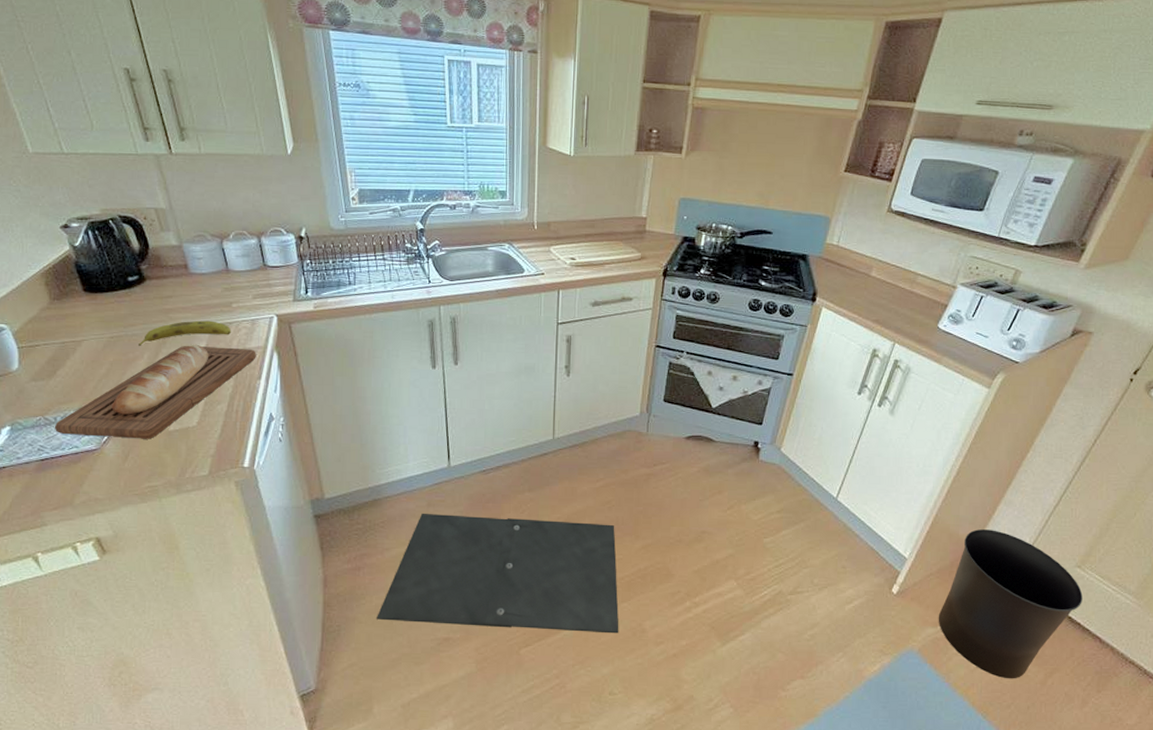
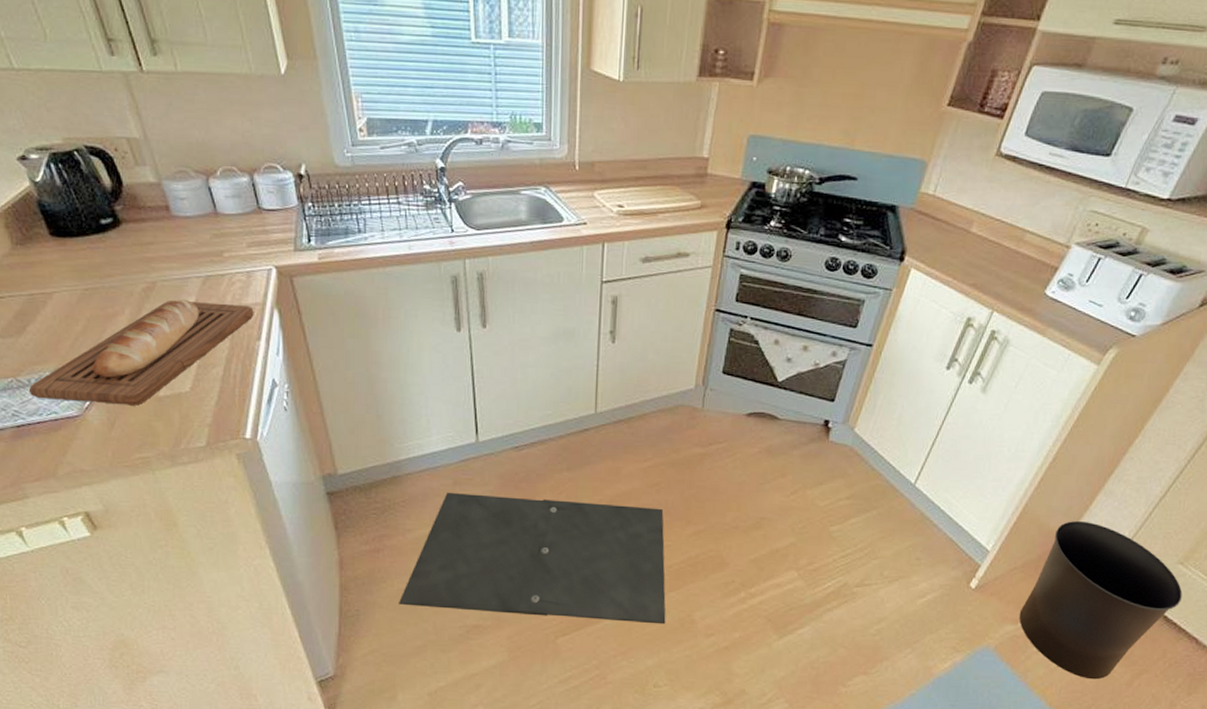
fruit: present [139,320,232,346] -> none [118,271,225,300]

